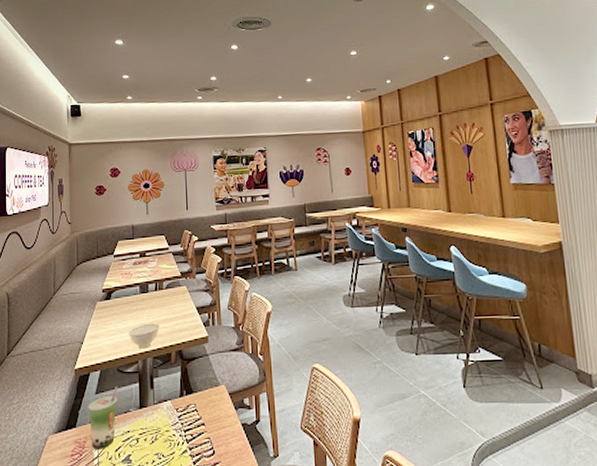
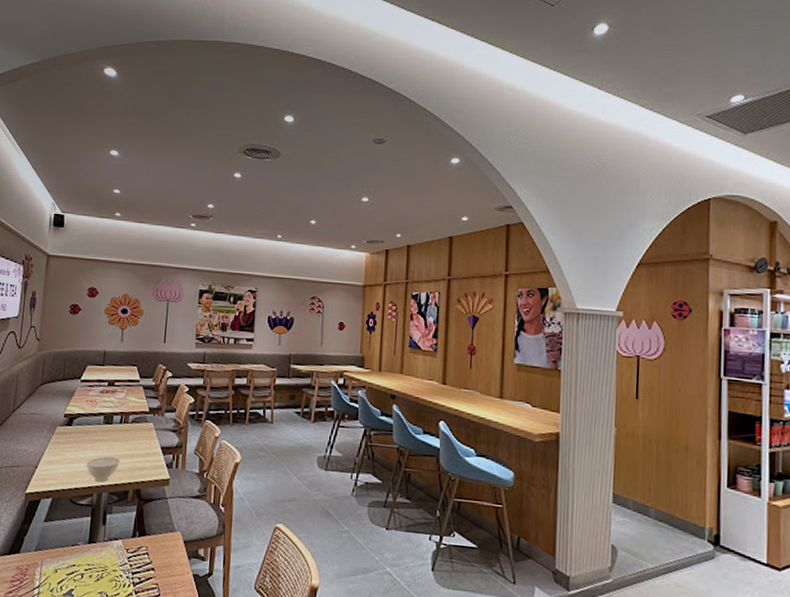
beverage cup: present [88,387,118,449] -> none [33,517,69,580]

